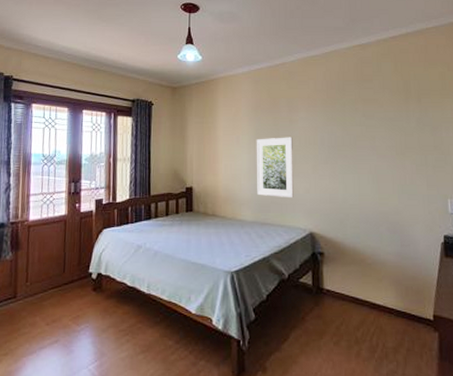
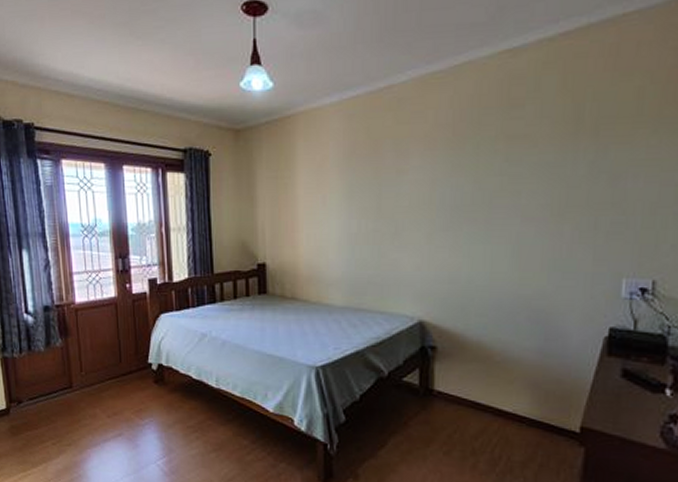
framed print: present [256,137,294,199] -> none [348,194,400,278]

